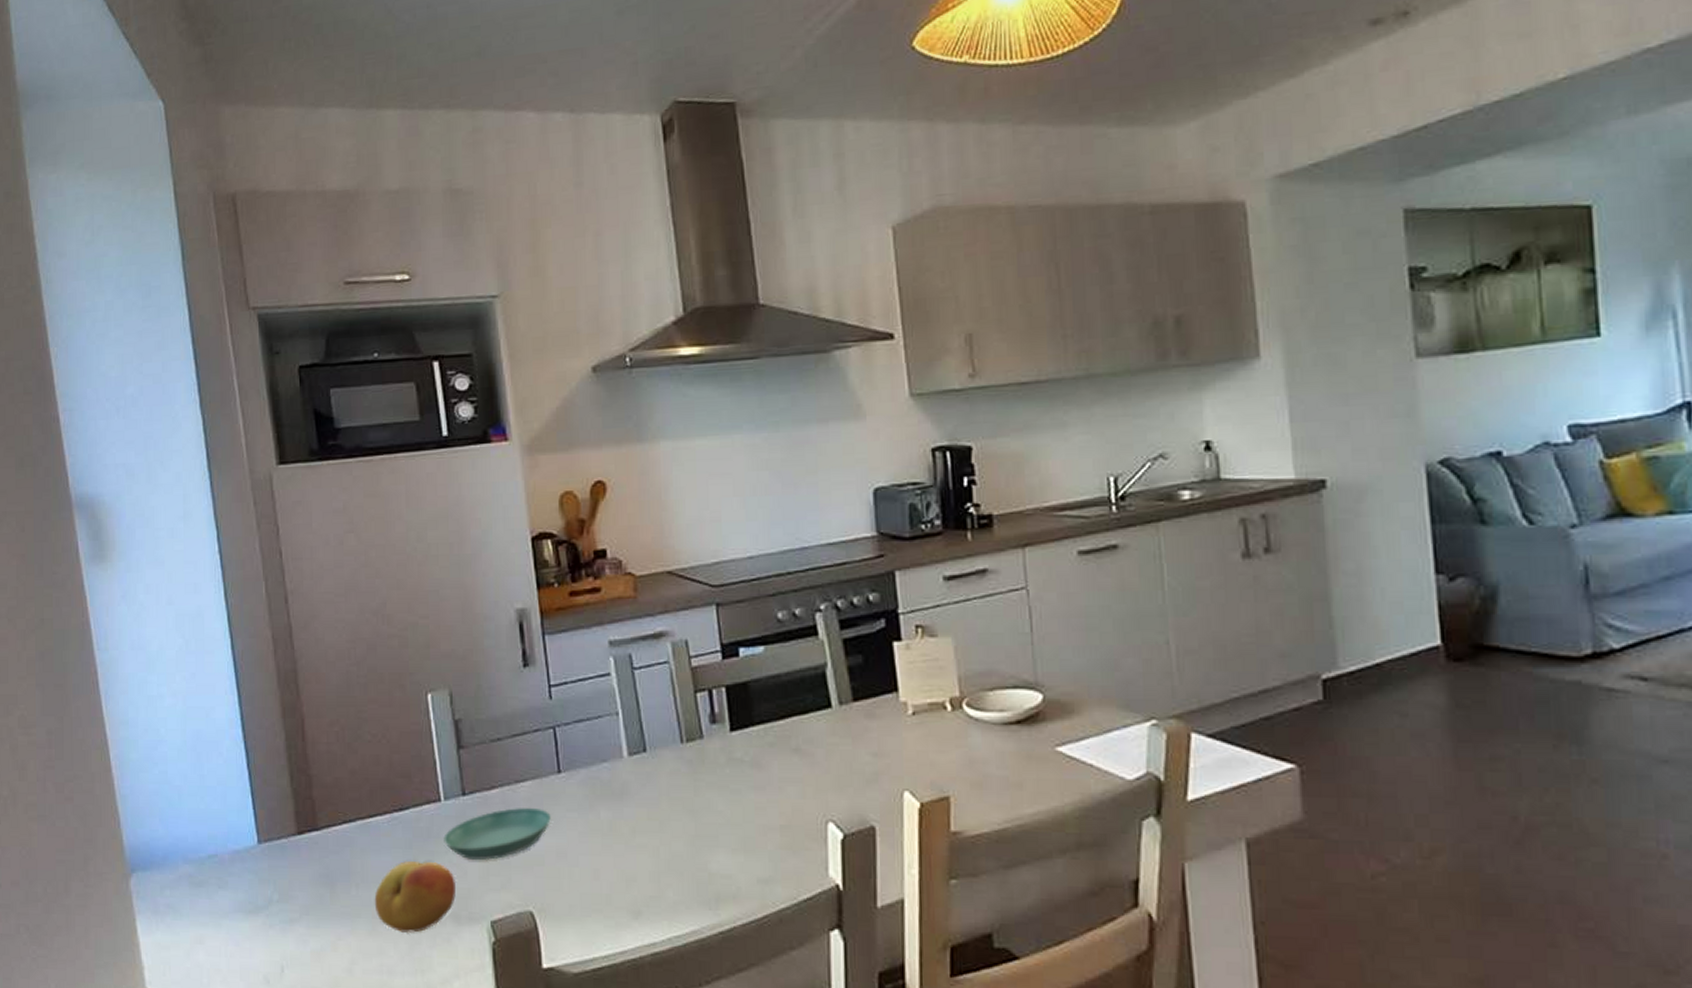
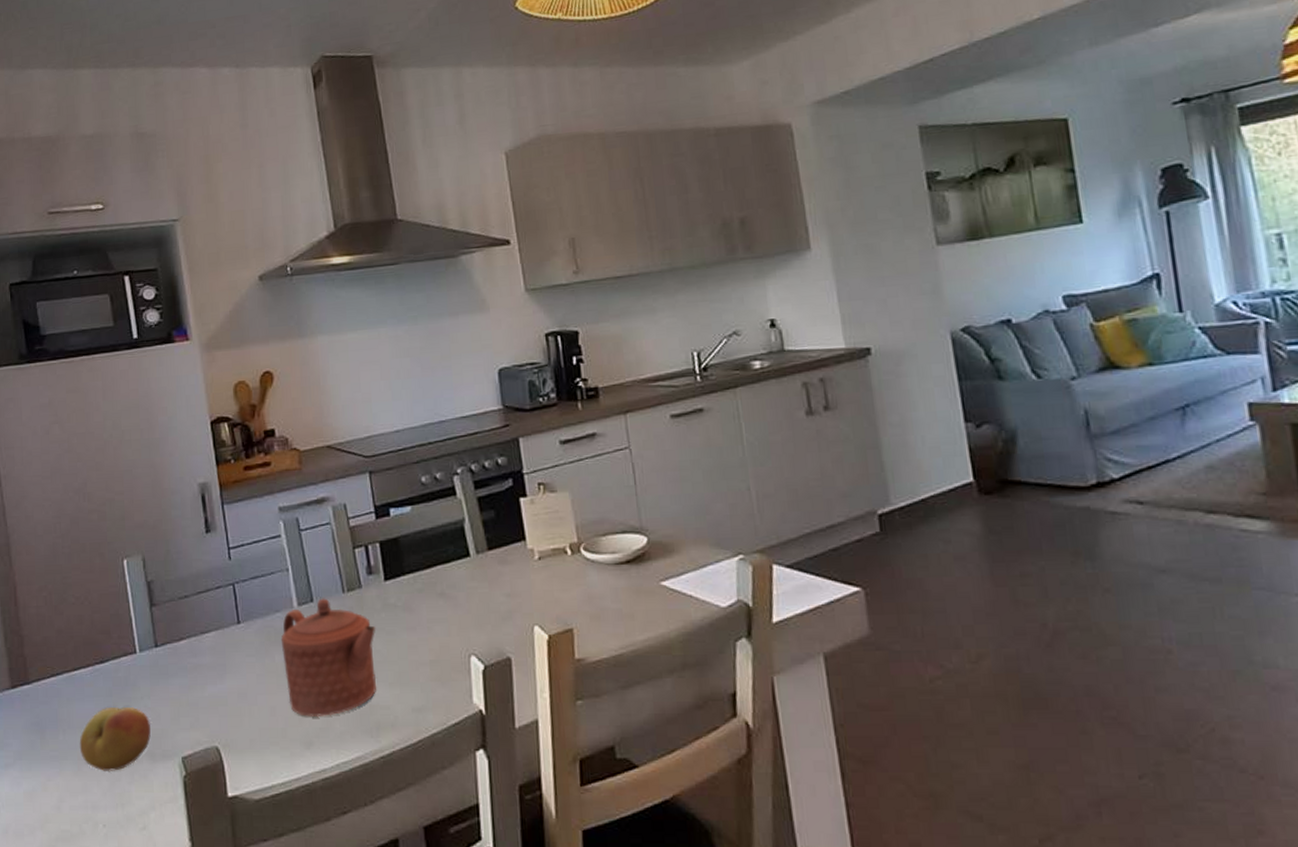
saucer: present [443,808,551,860] -> none [139,656,232,703]
teapot: none [607,748,719,883] -> present [280,598,376,716]

